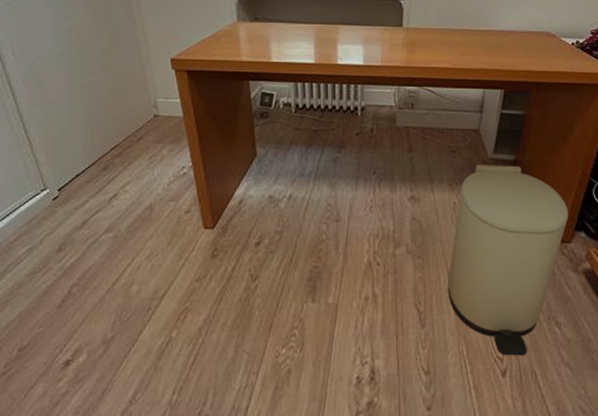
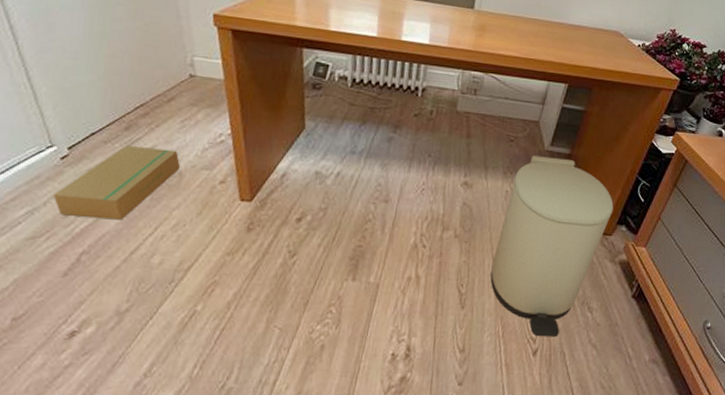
box: none [48,183,151,253] -> present [53,144,181,220]

